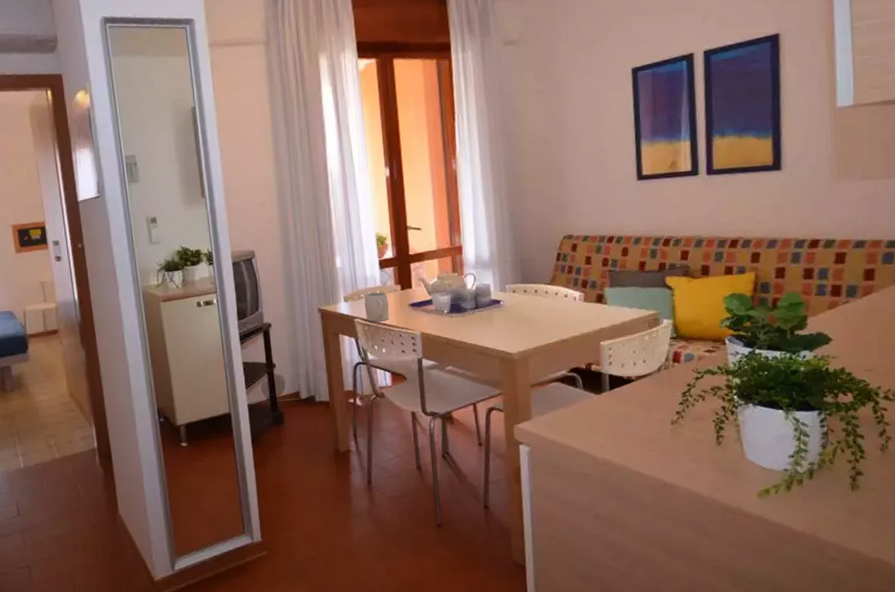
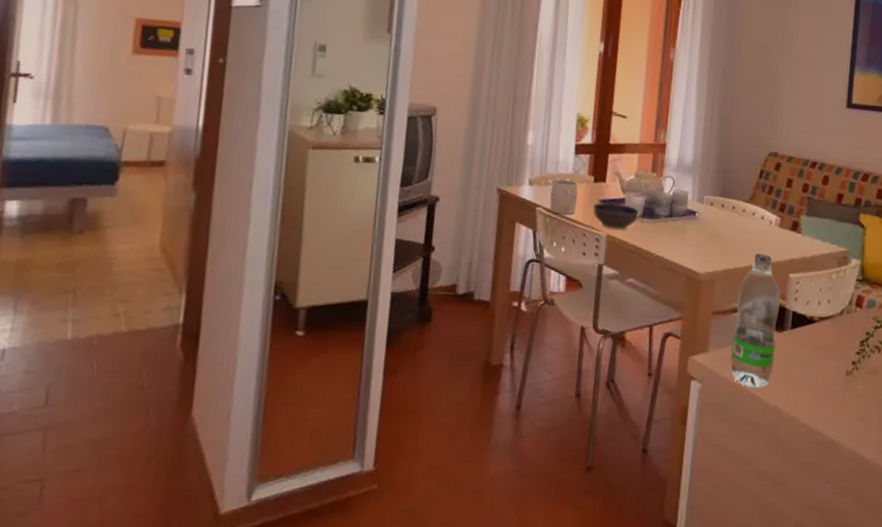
bowl: none [404,304,447,327] -> present [593,202,639,230]
bottle: none [552,328,597,446] -> present [730,253,780,389]

